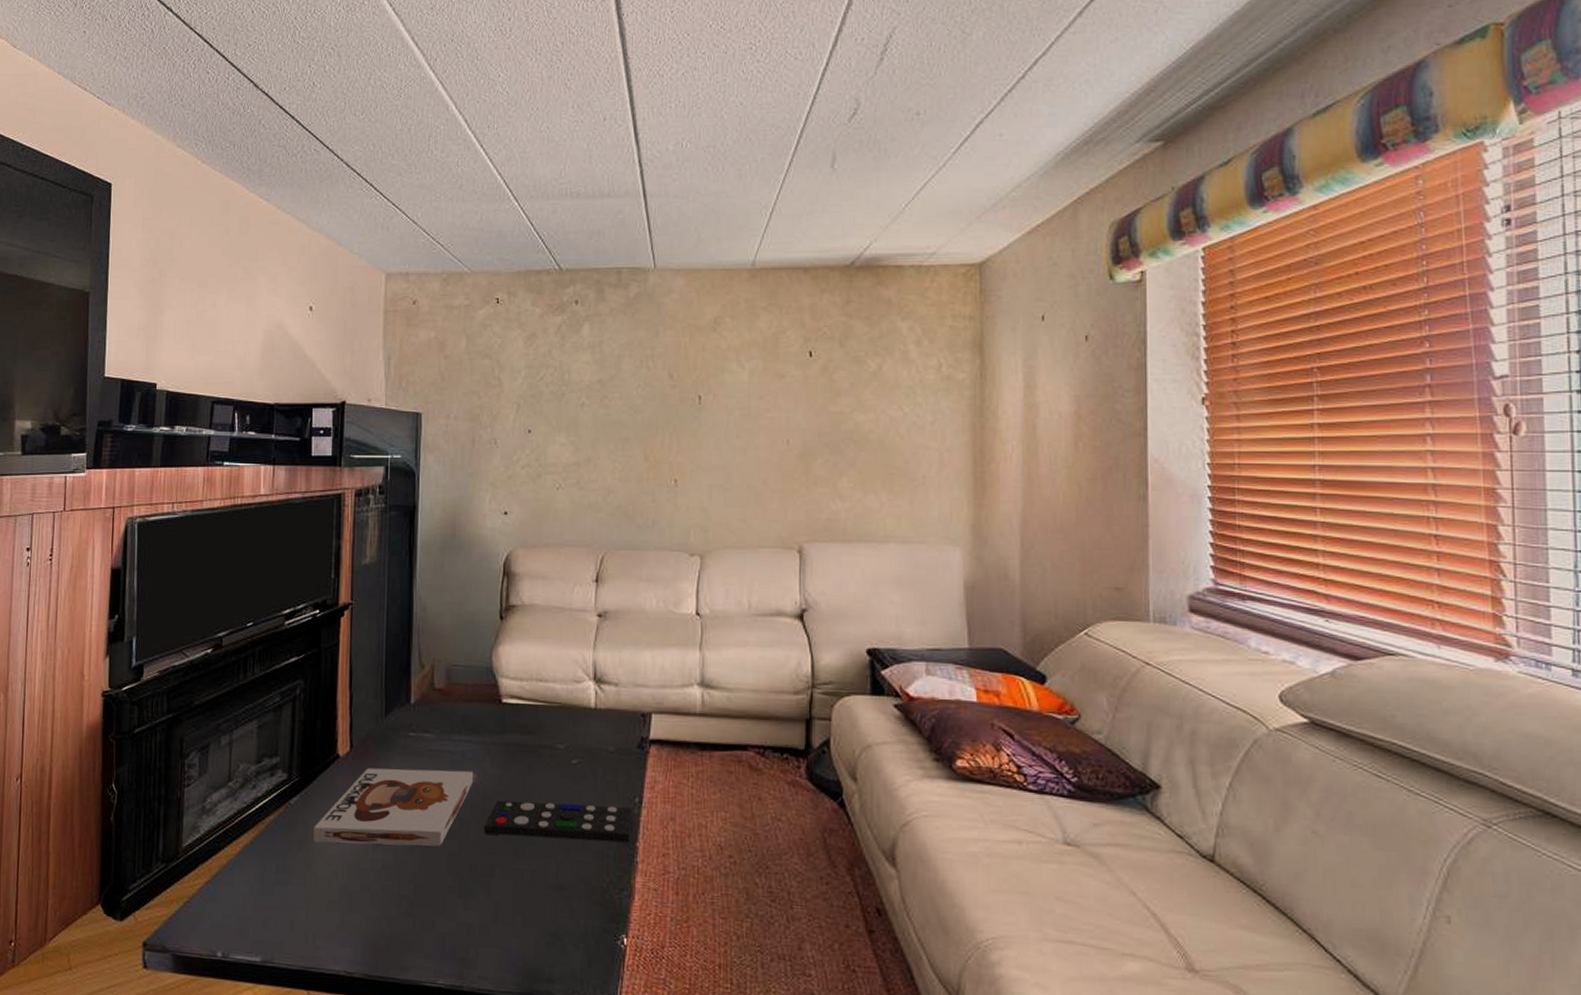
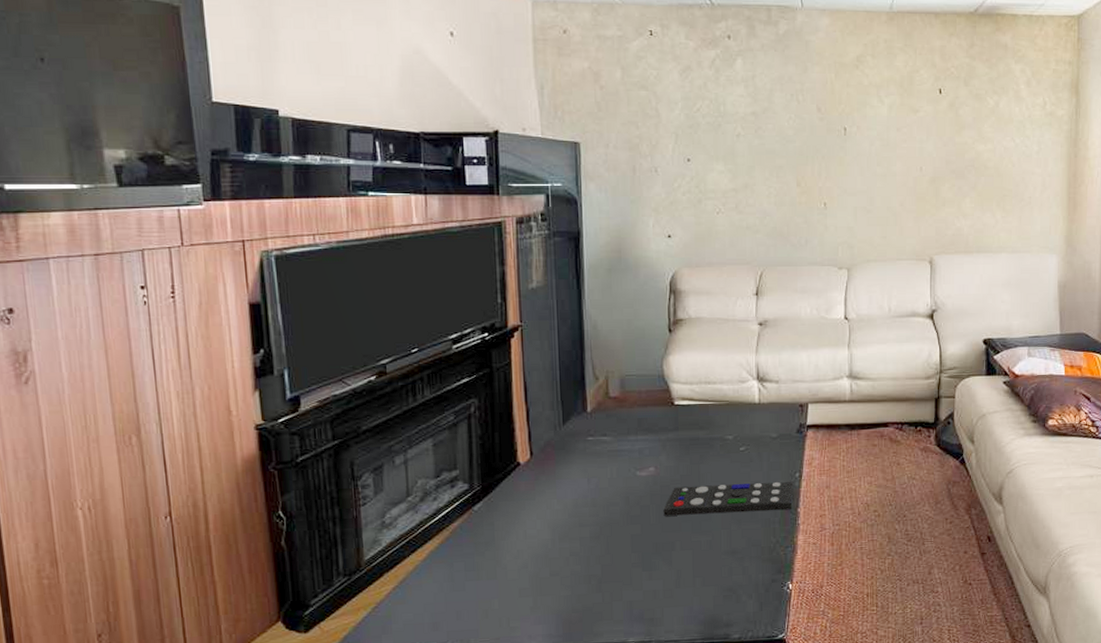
board game: present [313,768,474,847] -> none [500,465,652,541]

